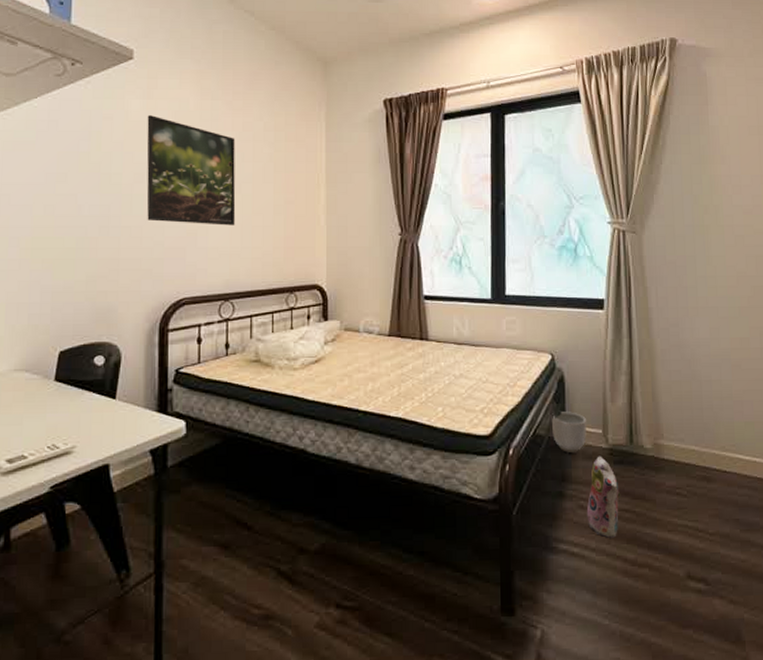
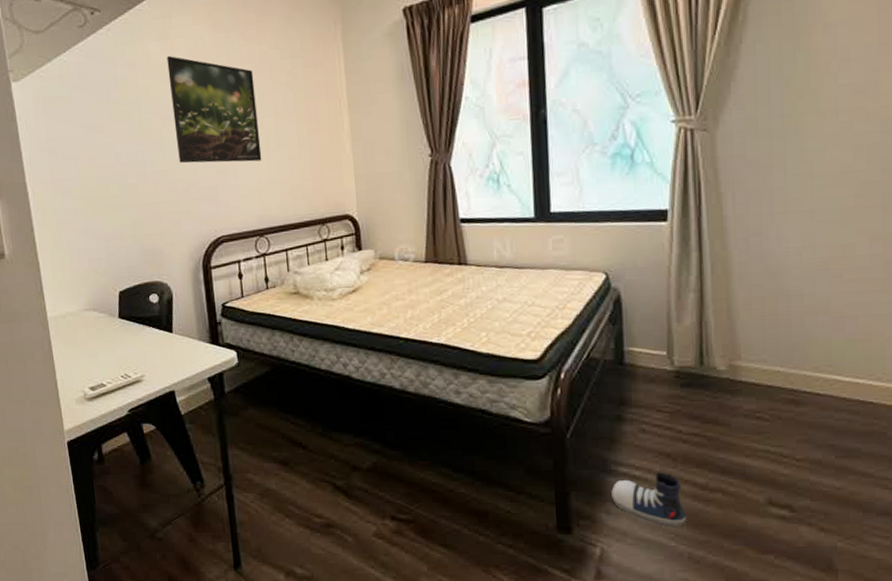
planter: present [551,412,587,452] -> none [606,333,649,376]
shoe: none [552,548,618,604] -> present [611,472,686,527]
plush toy: present [586,456,621,538] -> none [649,378,689,462]

